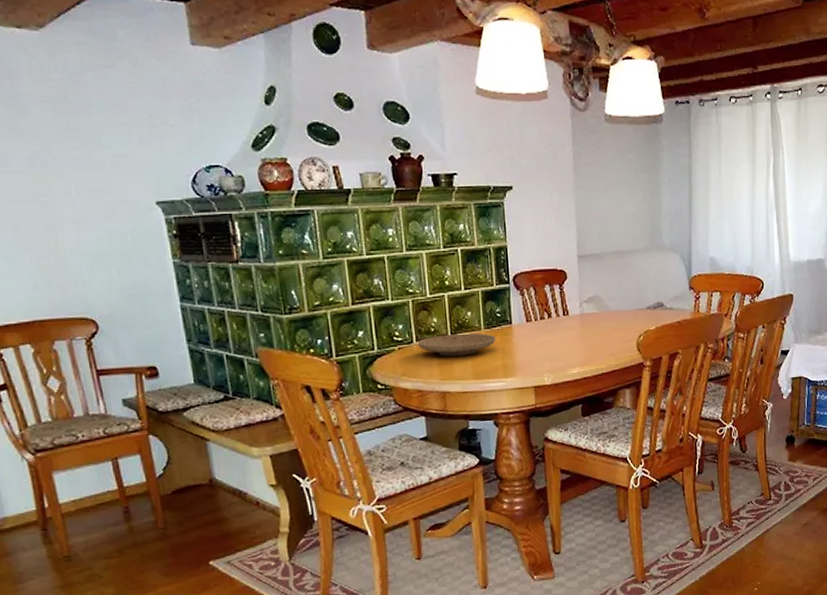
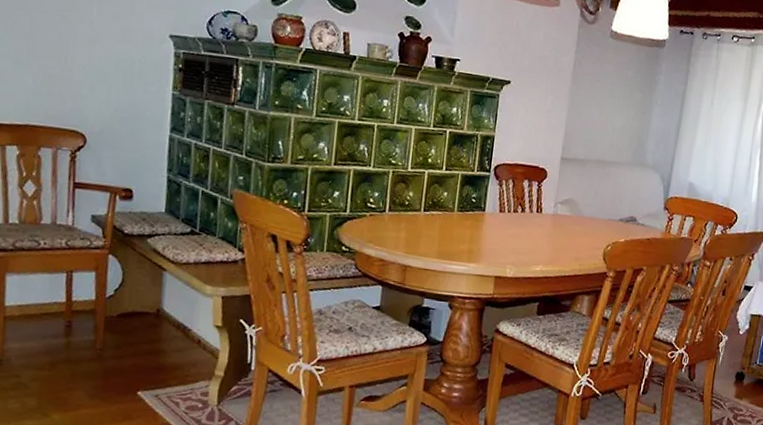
plate: present [418,333,496,357] -> none [390,209,467,234]

